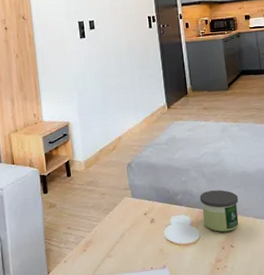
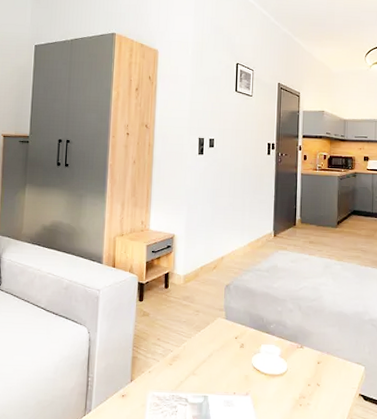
candle: present [199,190,239,232] -> none [292,325,332,369]

